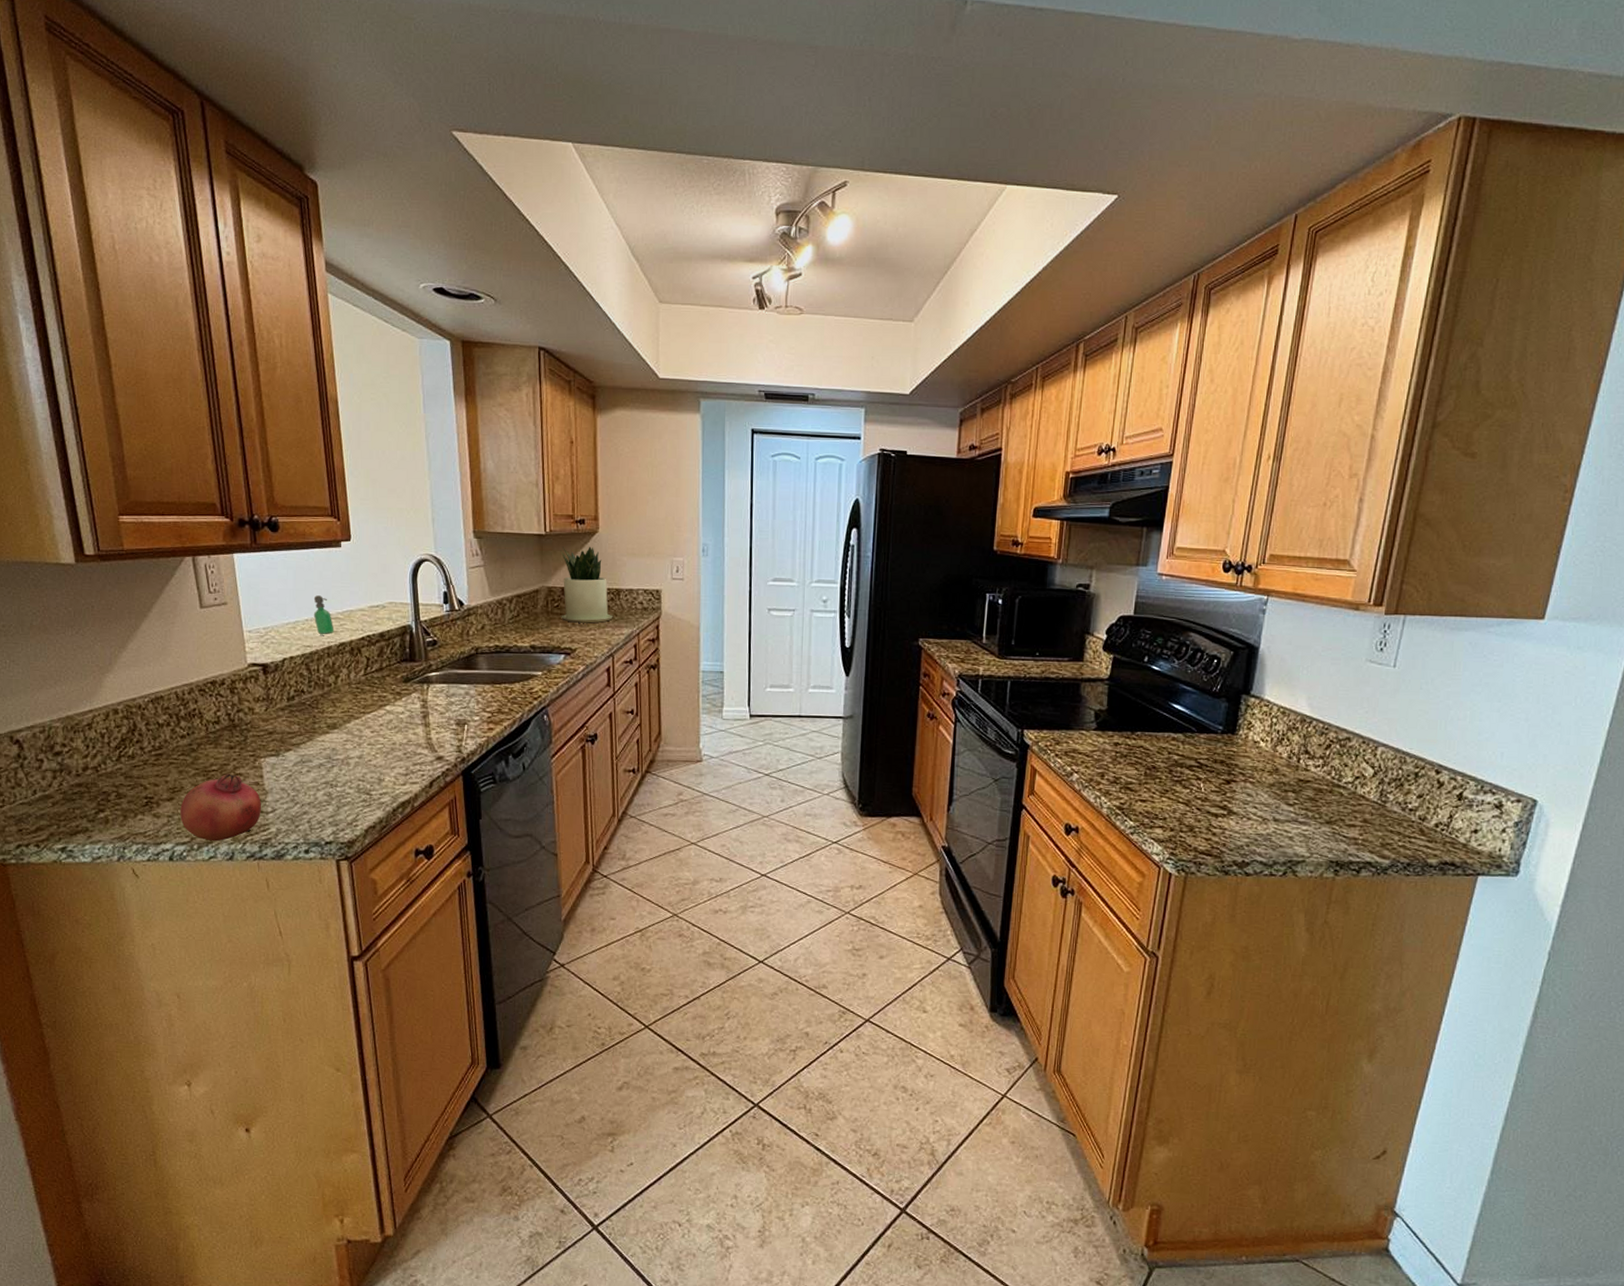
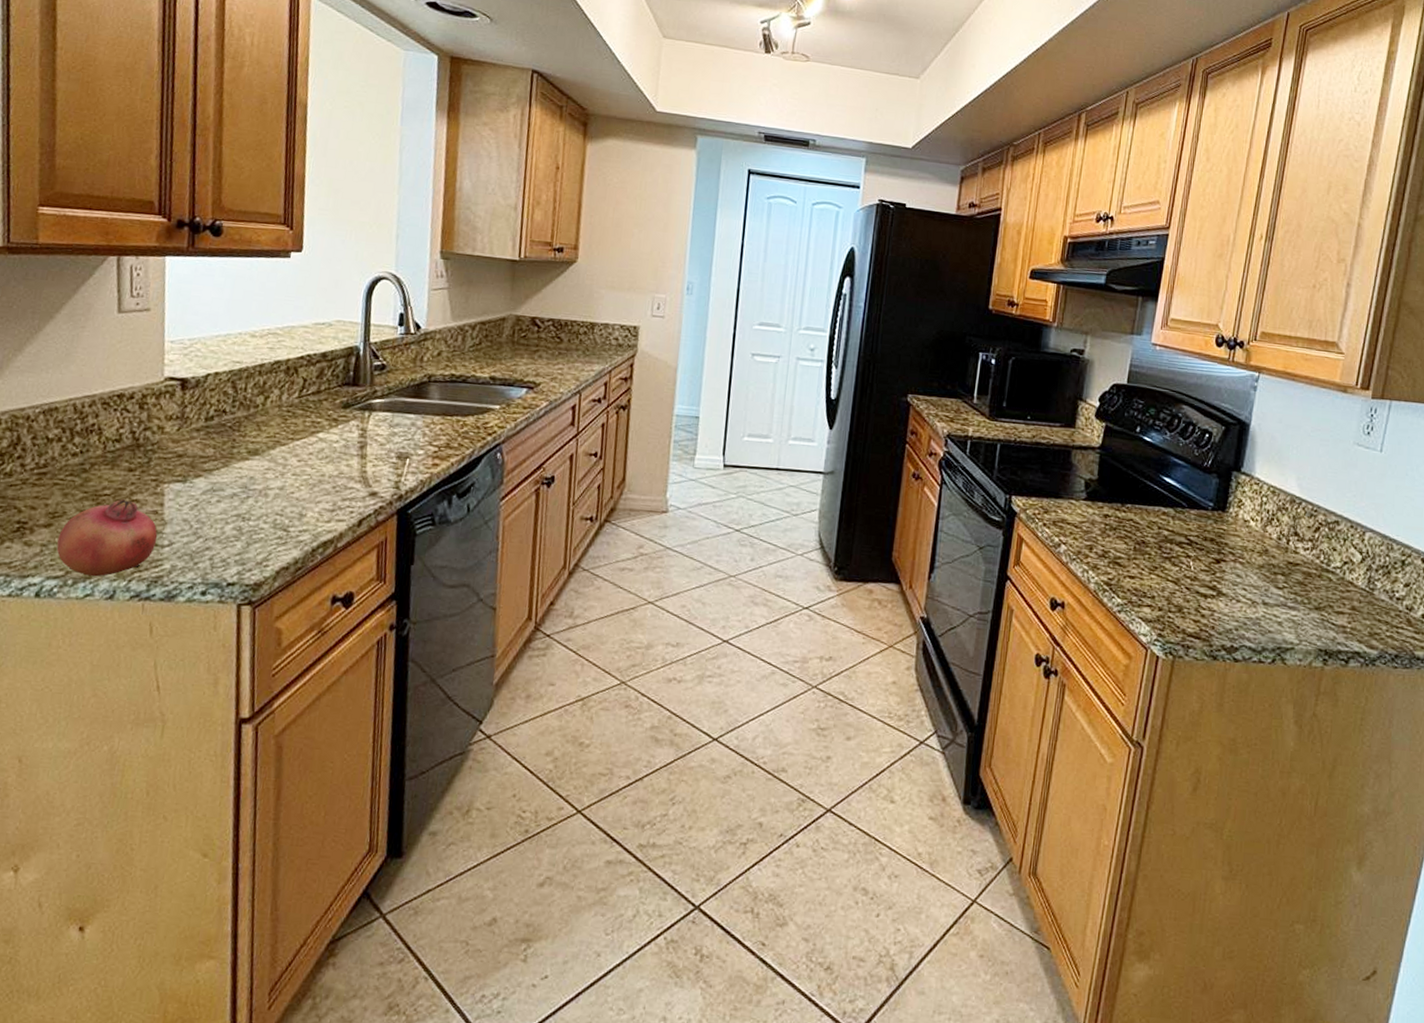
soap dispenser: present [313,595,334,635] -> none [248,308,271,352]
planter: present [560,546,613,624] -> none [527,274,585,357]

